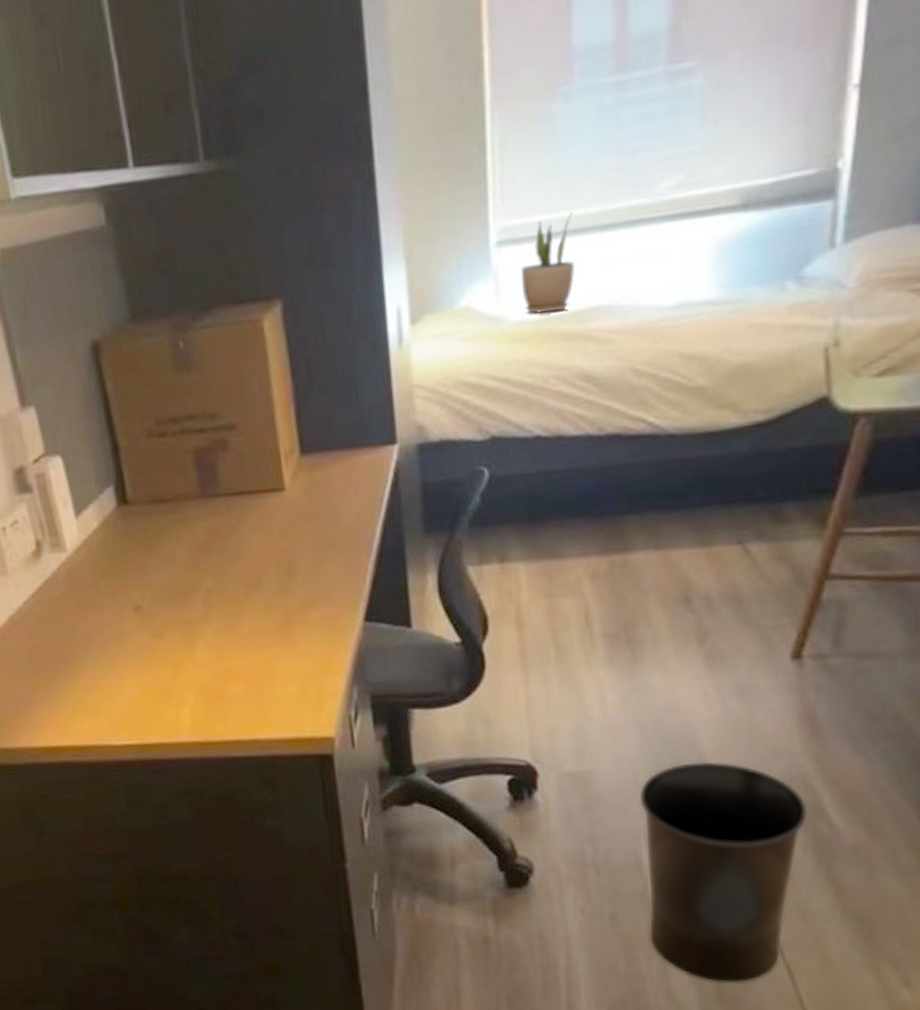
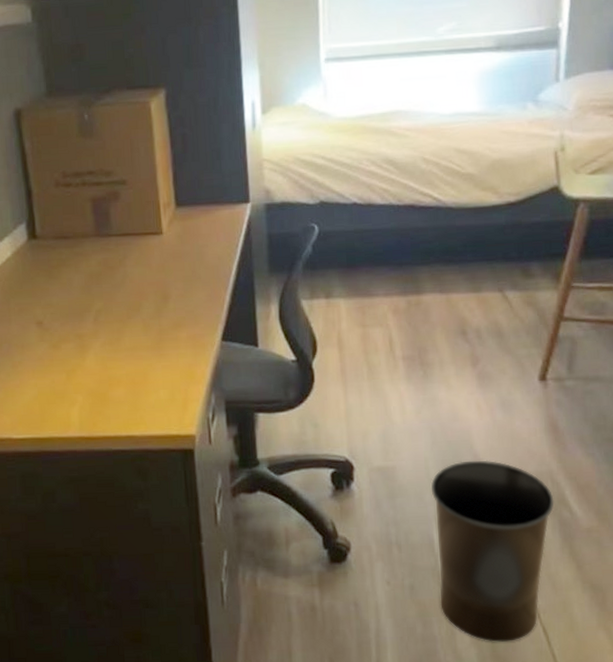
potted plant: present [520,212,576,314] -> none [342,42,382,113]

